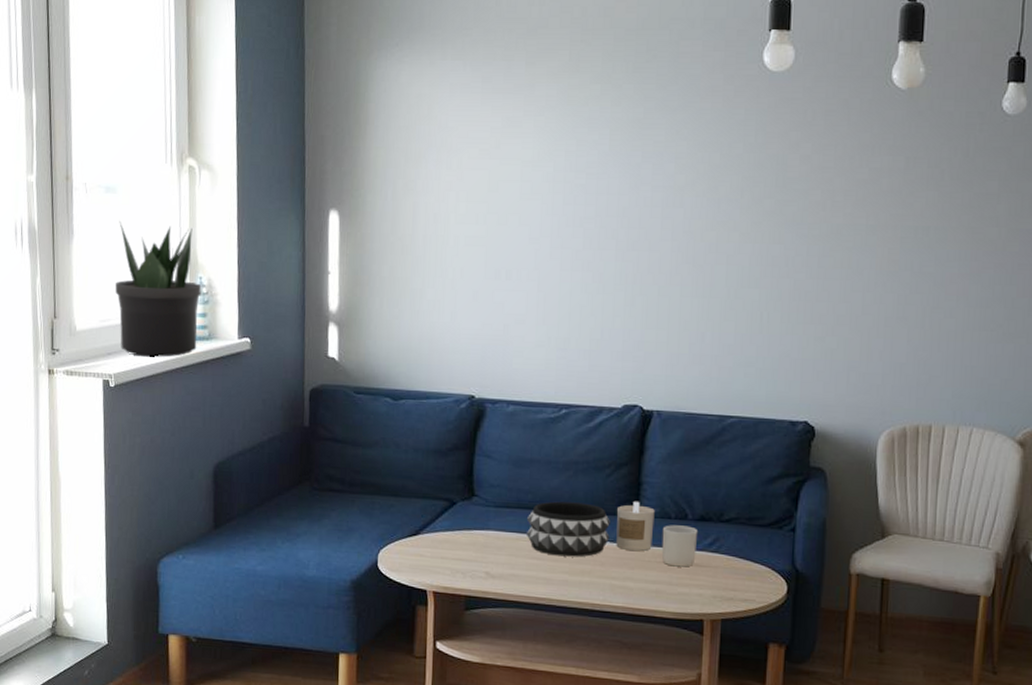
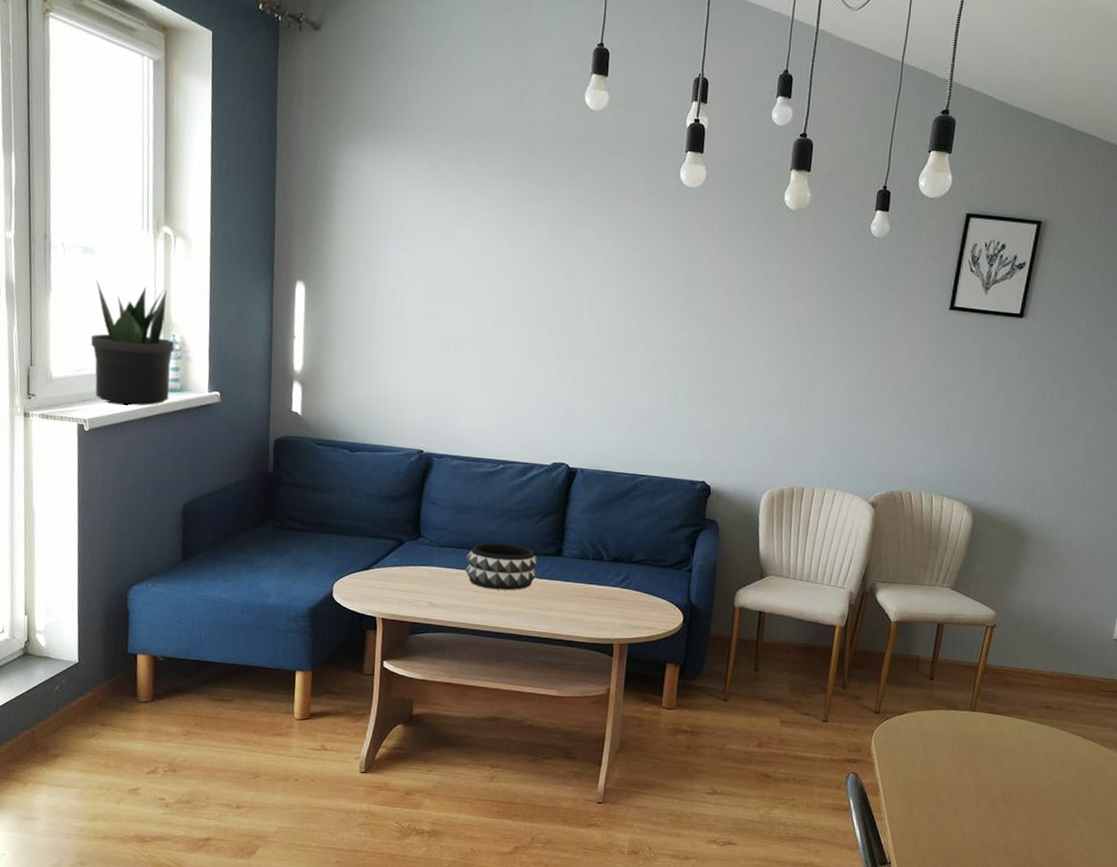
candle: present [616,502,655,552] -> none [542,545,576,587]
mug: present [661,525,698,567] -> none [580,564,612,600]

